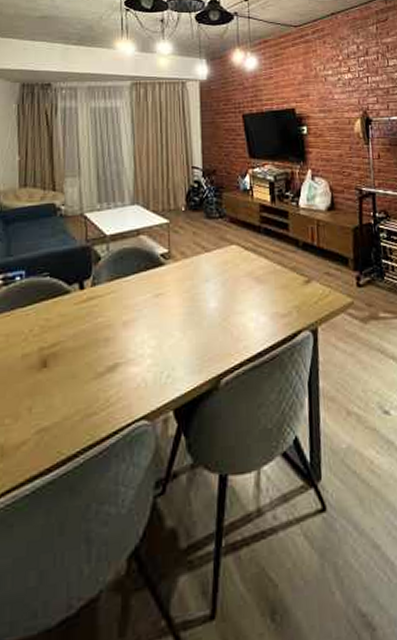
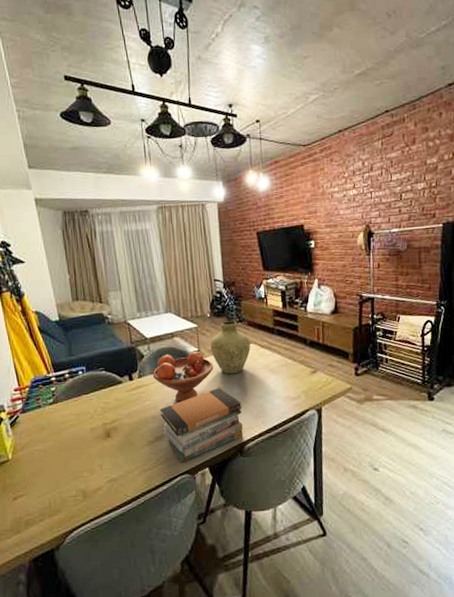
fruit bowl: none [109,252,187,320] -> present [152,351,214,403]
book stack: none [115,301,220,404] -> present [159,388,243,463]
vase: none [183,216,232,283] -> present [210,321,250,374]

